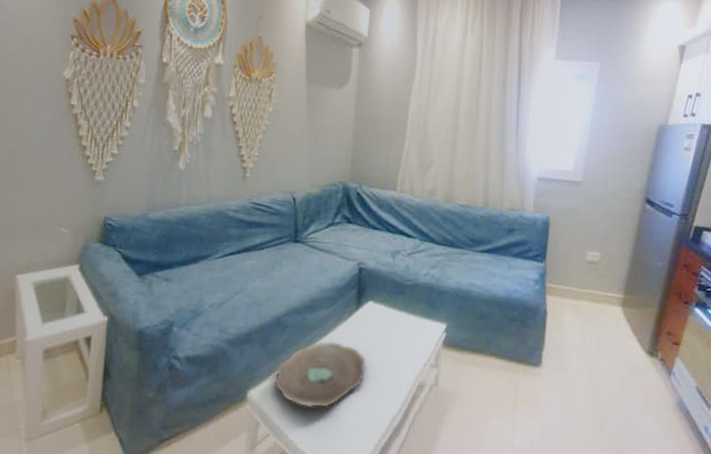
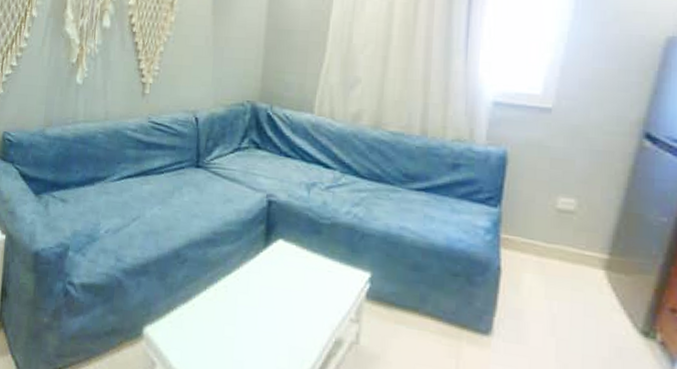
decorative bowl: present [274,341,366,407] -> none [171,280,274,355]

